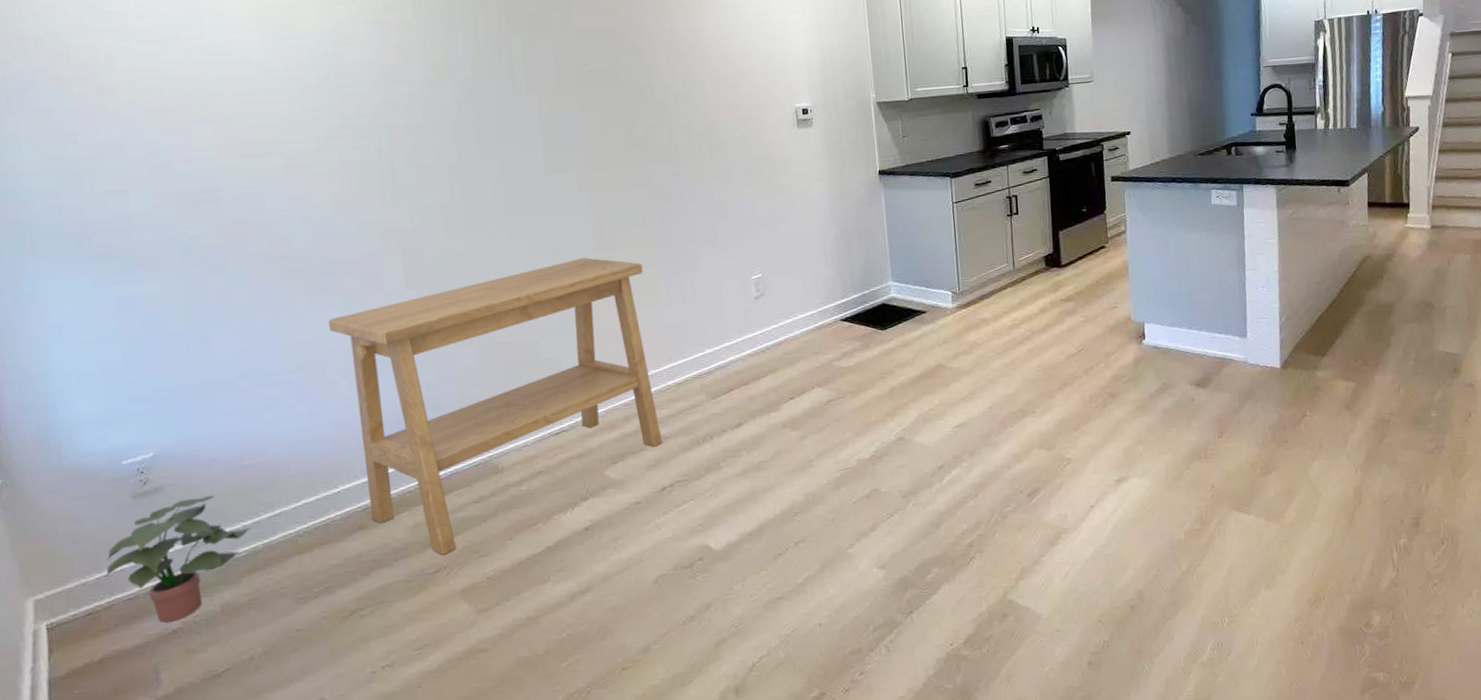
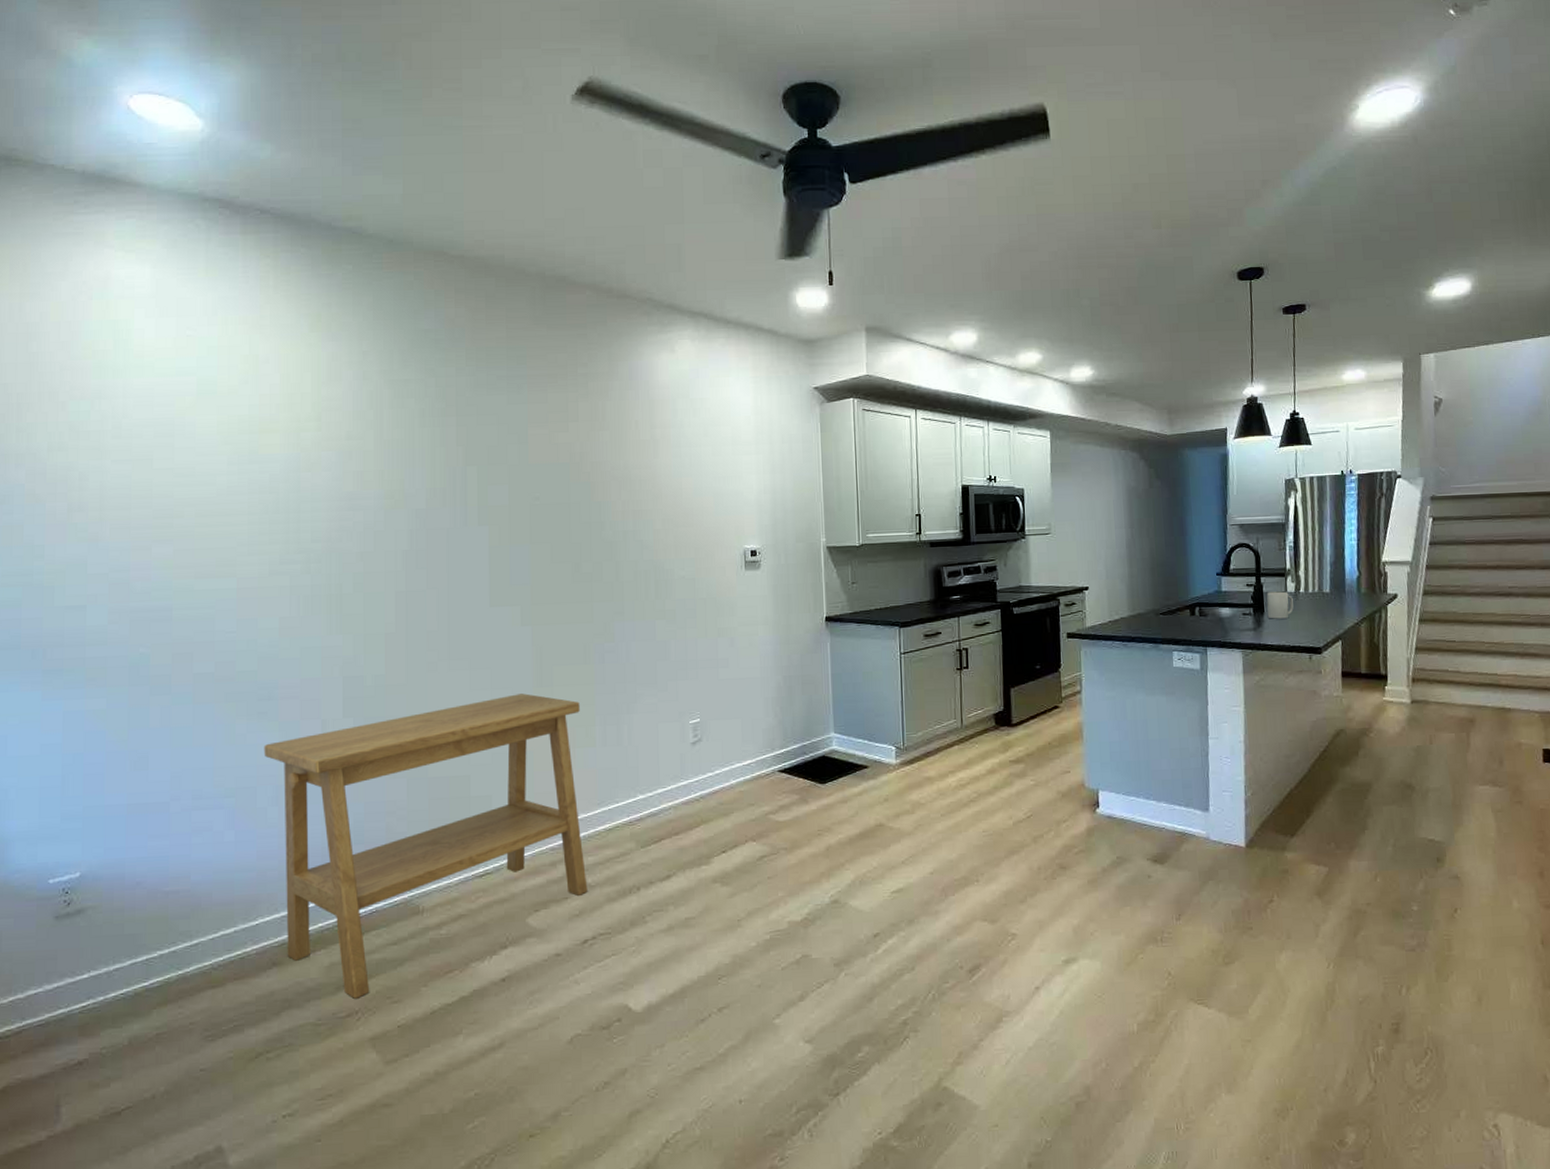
potted plant: present [104,494,252,623] -> none [17,920,168,1053]
mug: none [1298,128,1323,156] -> present [1266,591,1294,619]

